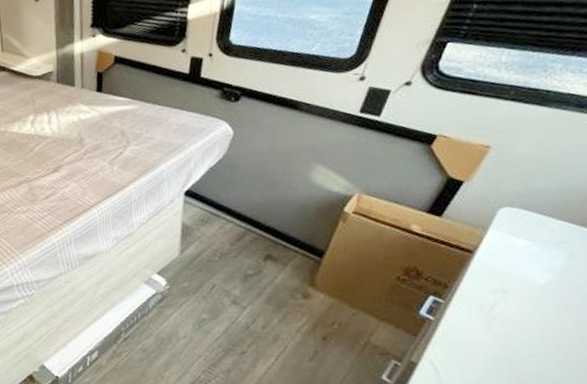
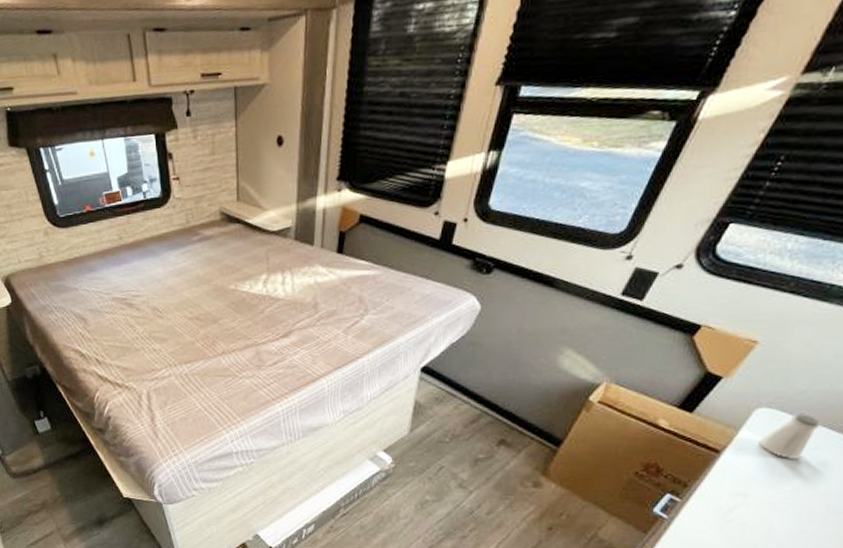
saltshaker: none [505,210,561,254] -> present [757,414,820,459]

